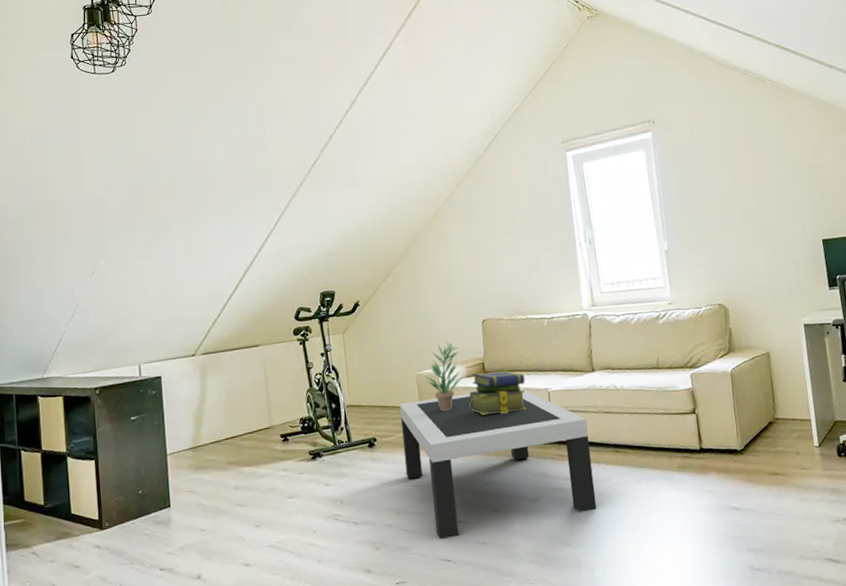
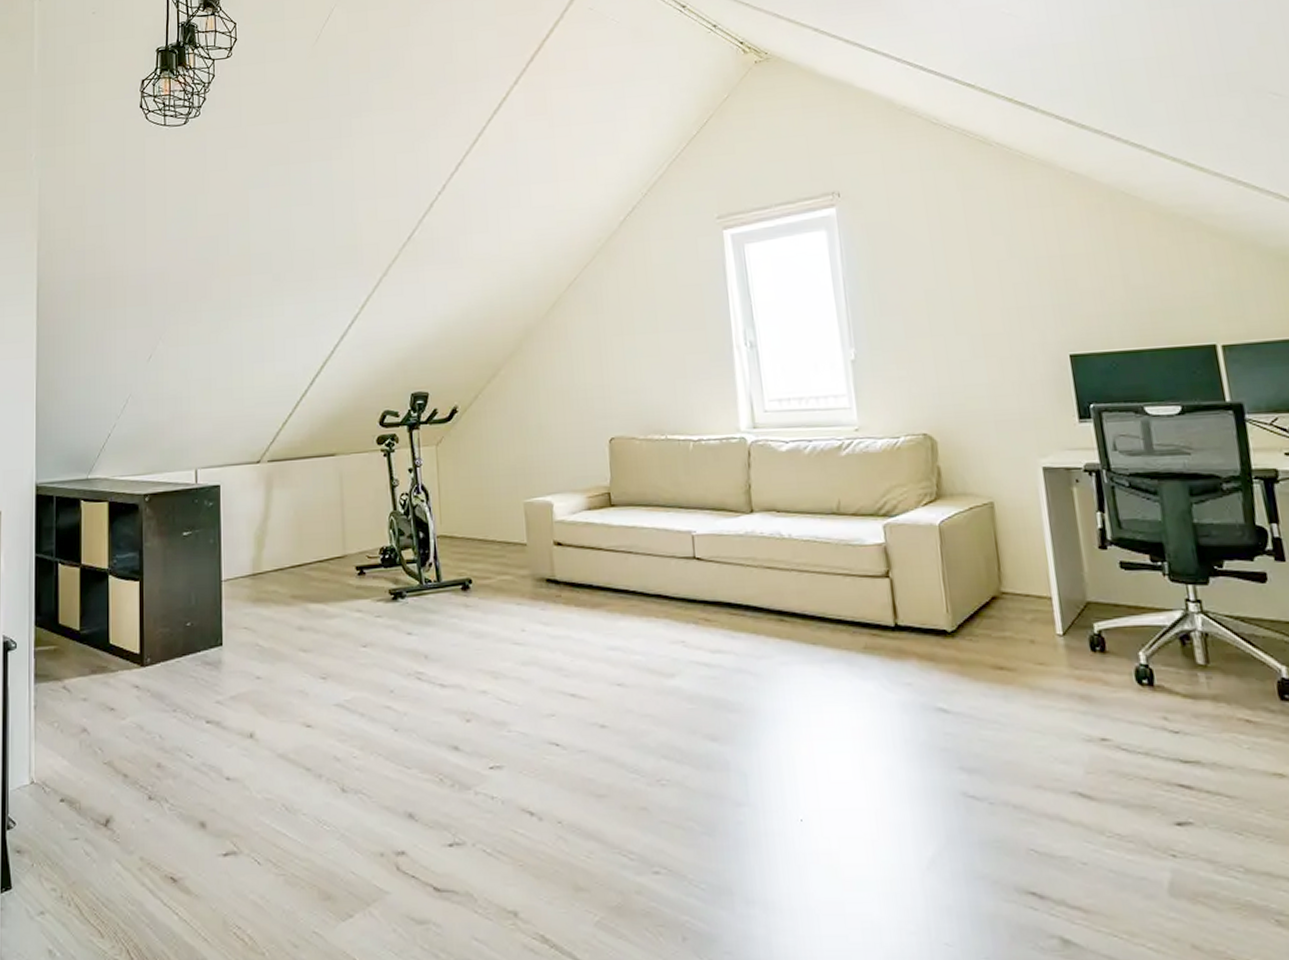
coffee table: present [400,387,597,540] -> none [502,527,753,717]
potted plant: present [425,340,463,411] -> none [535,462,583,551]
stack of books: present [469,371,526,415] -> none [590,505,663,559]

